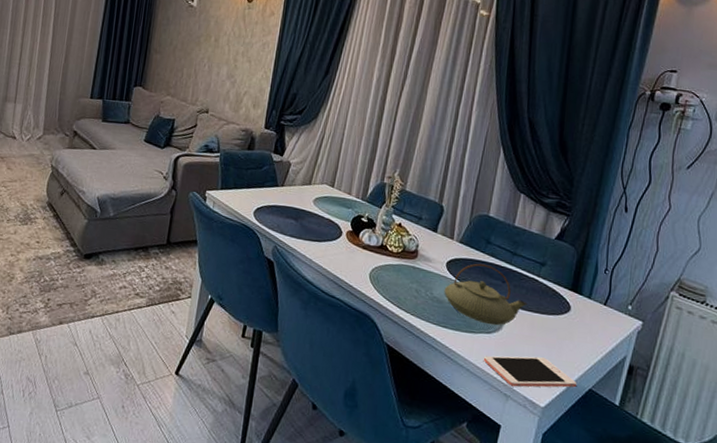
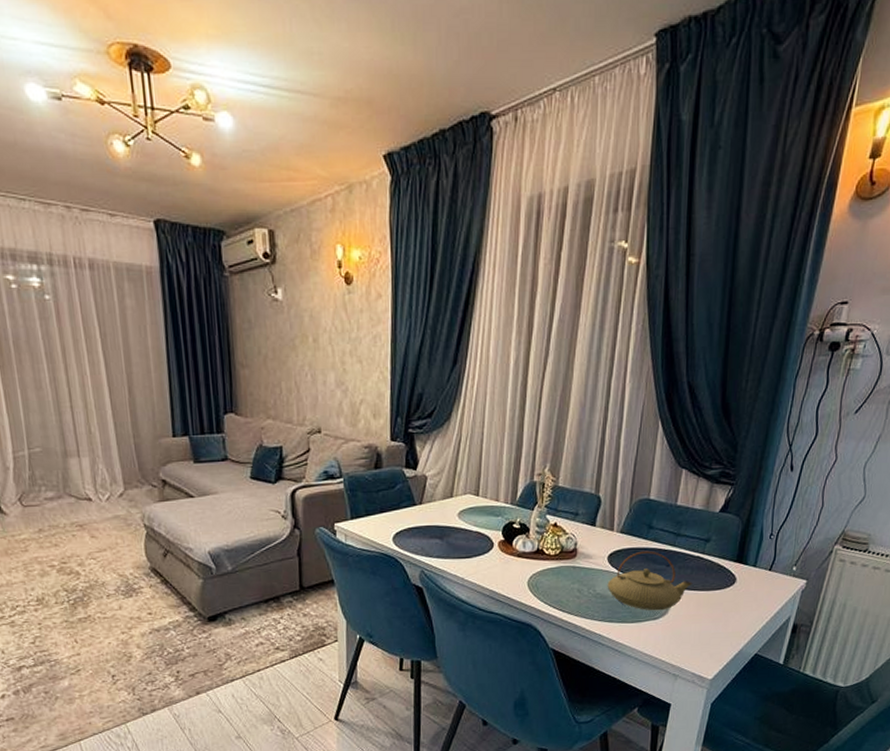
cell phone: present [483,355,577,388] -> none [651,633,744,666]

